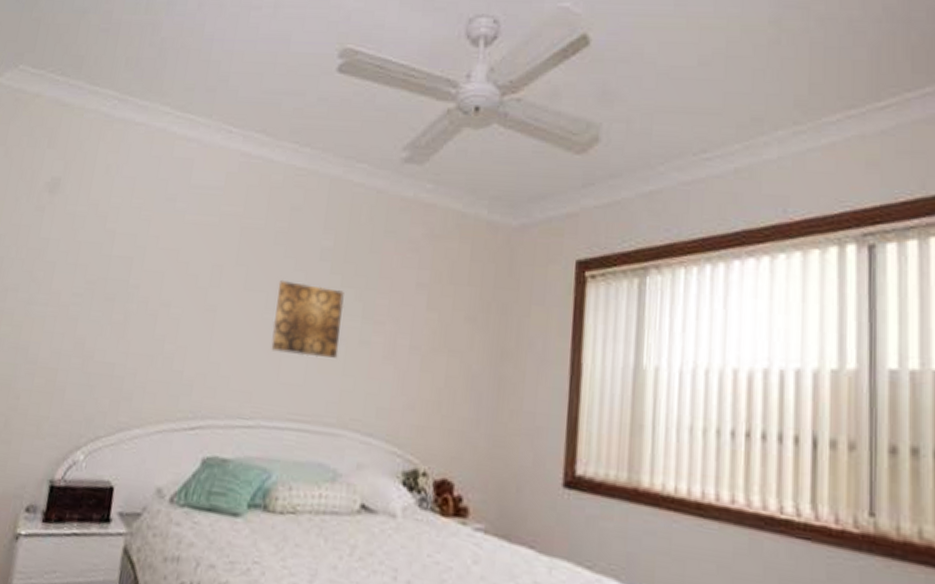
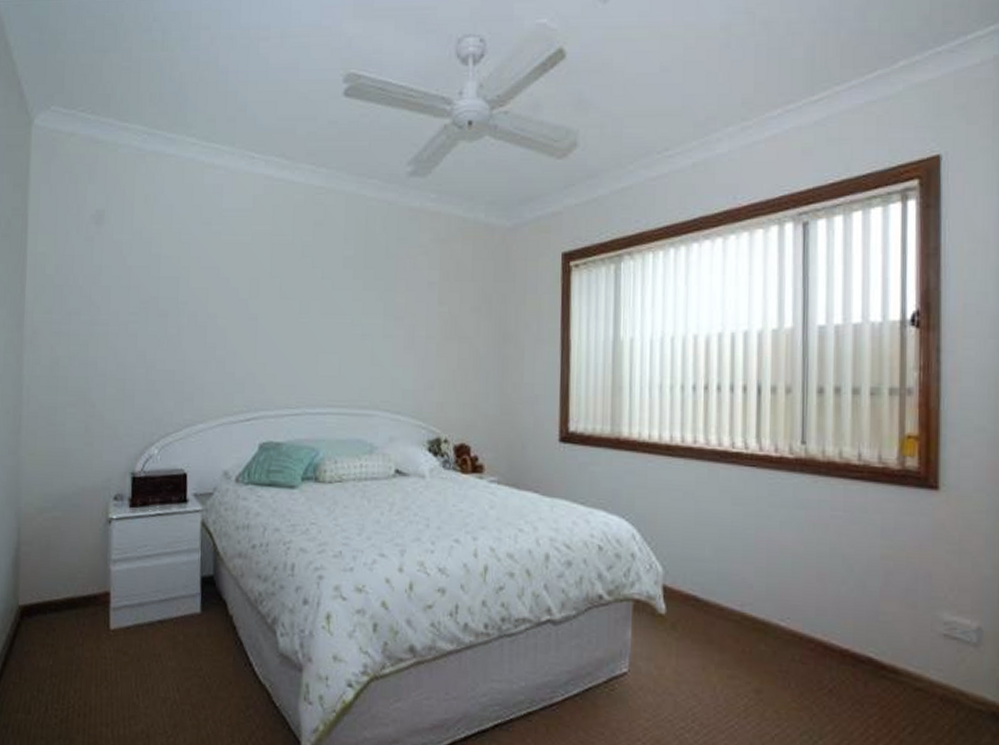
wall art: present [271,279,344,358] -> none [308,287,368,352]

